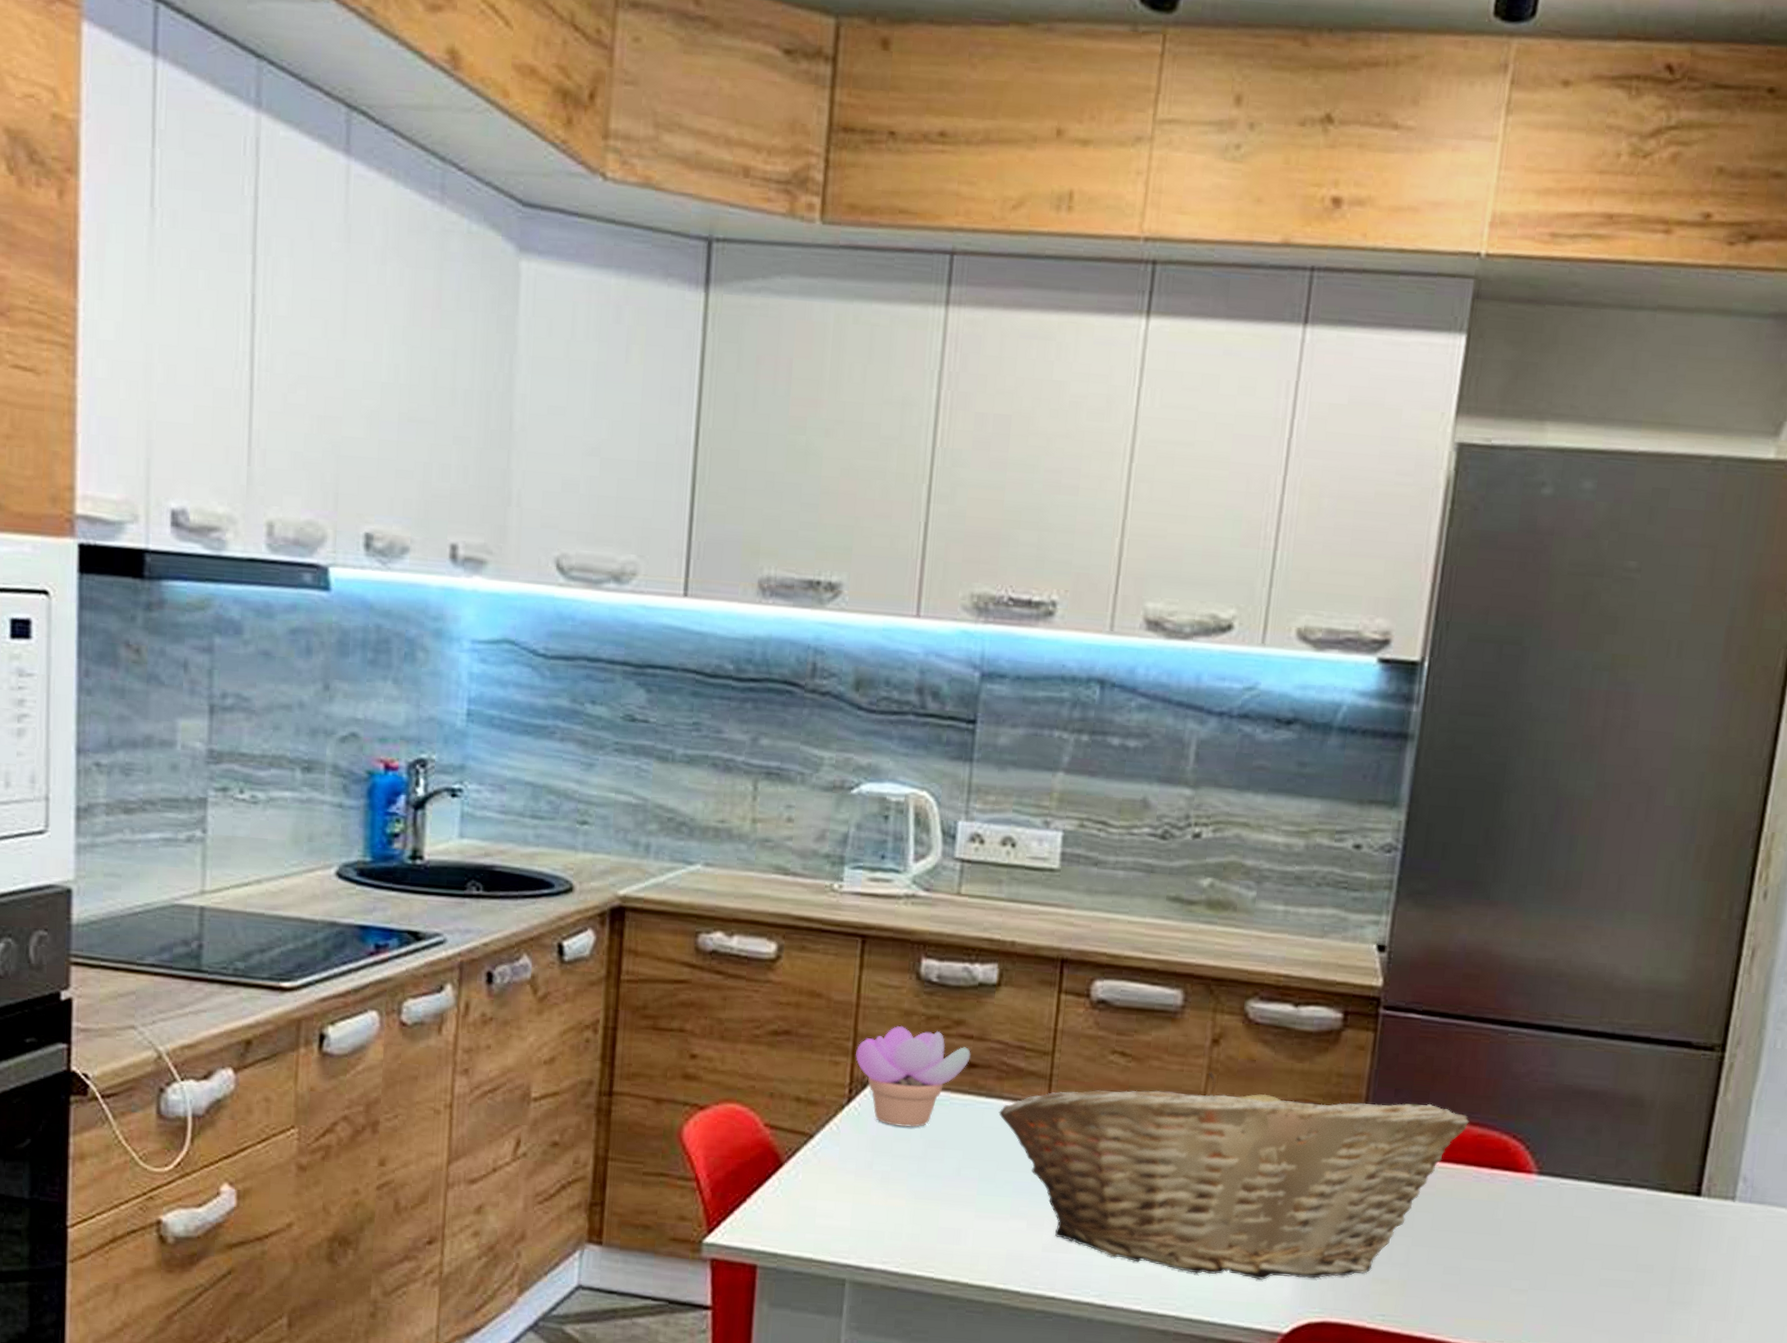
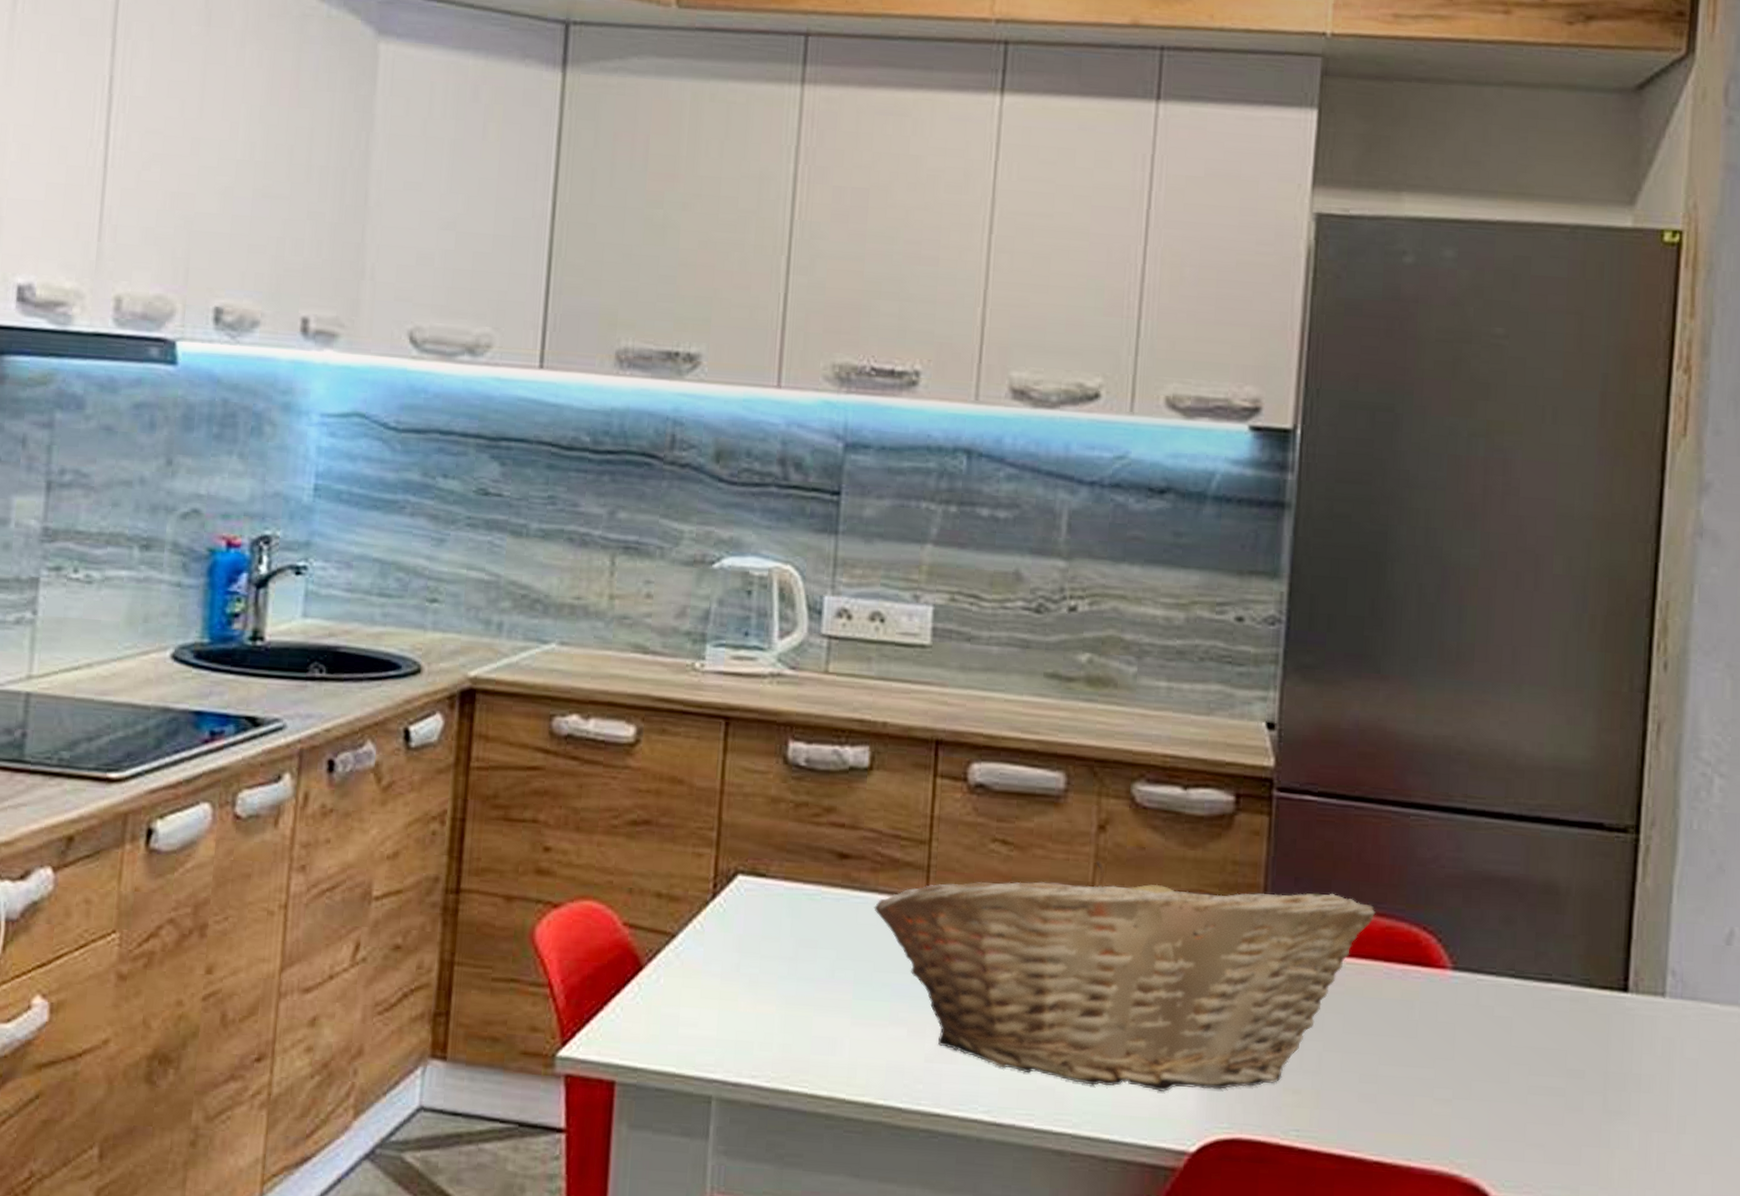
succulent plant: present [856,1025,971,1127] -> none [720,813,843,925]

